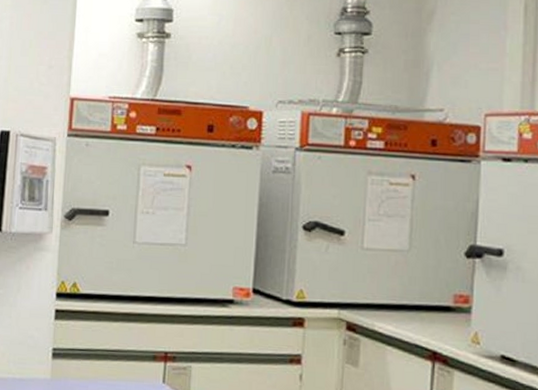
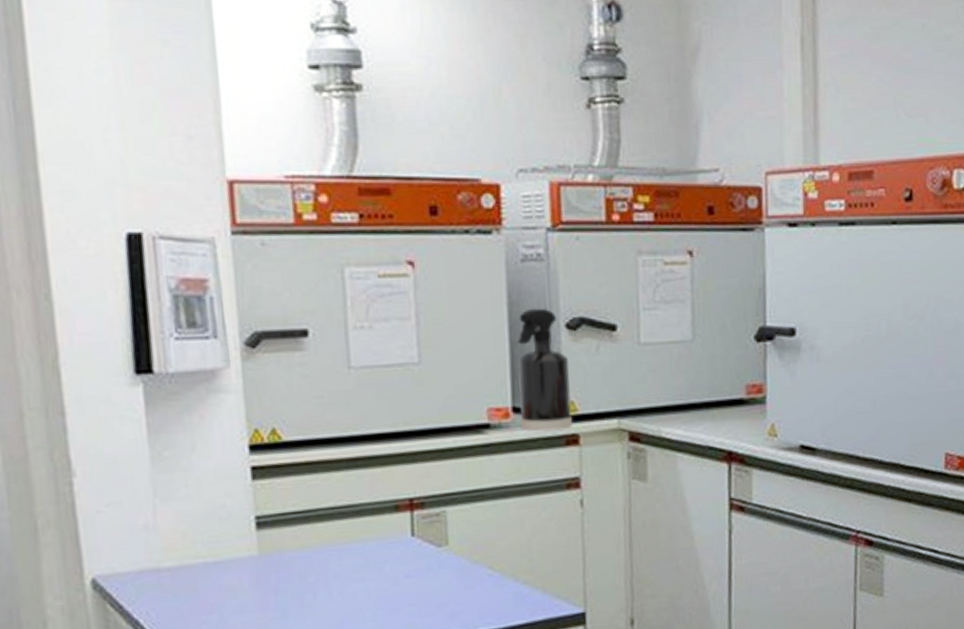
spray bottle: none [257,210,303,313] -> present [517,308,572,432]

